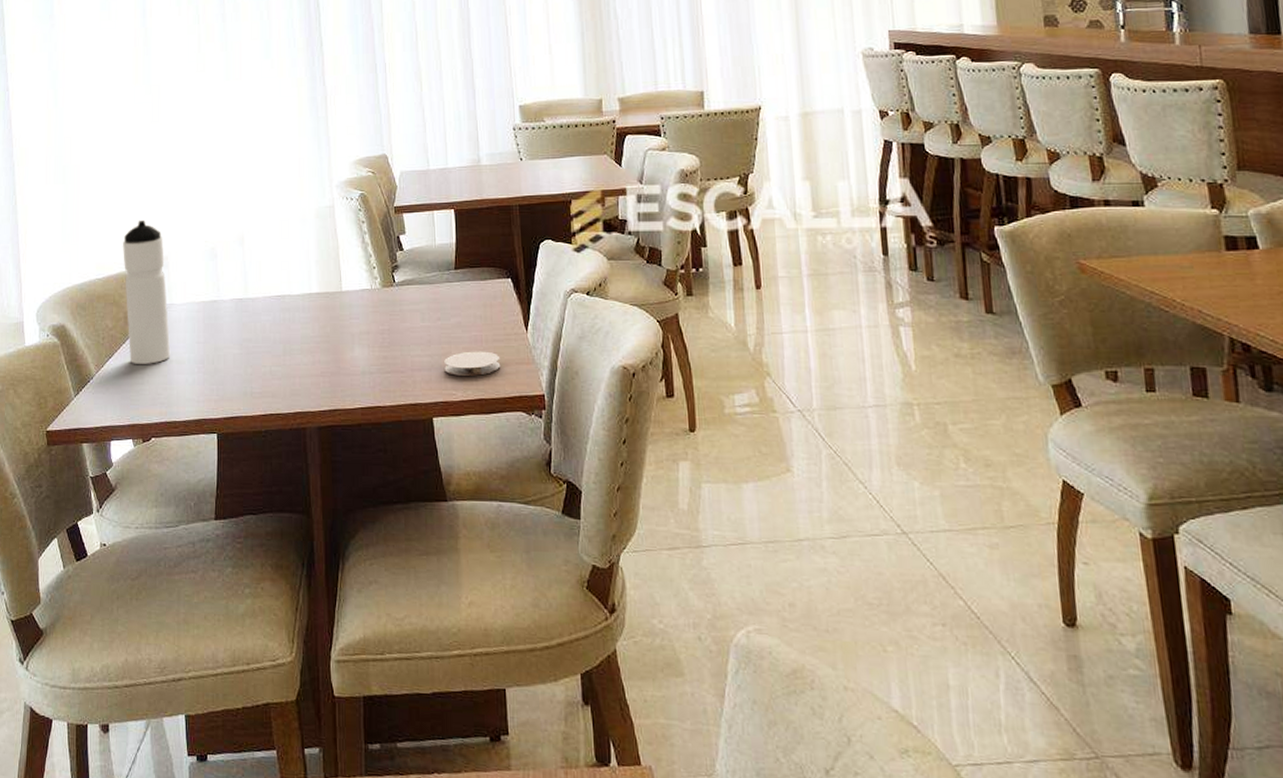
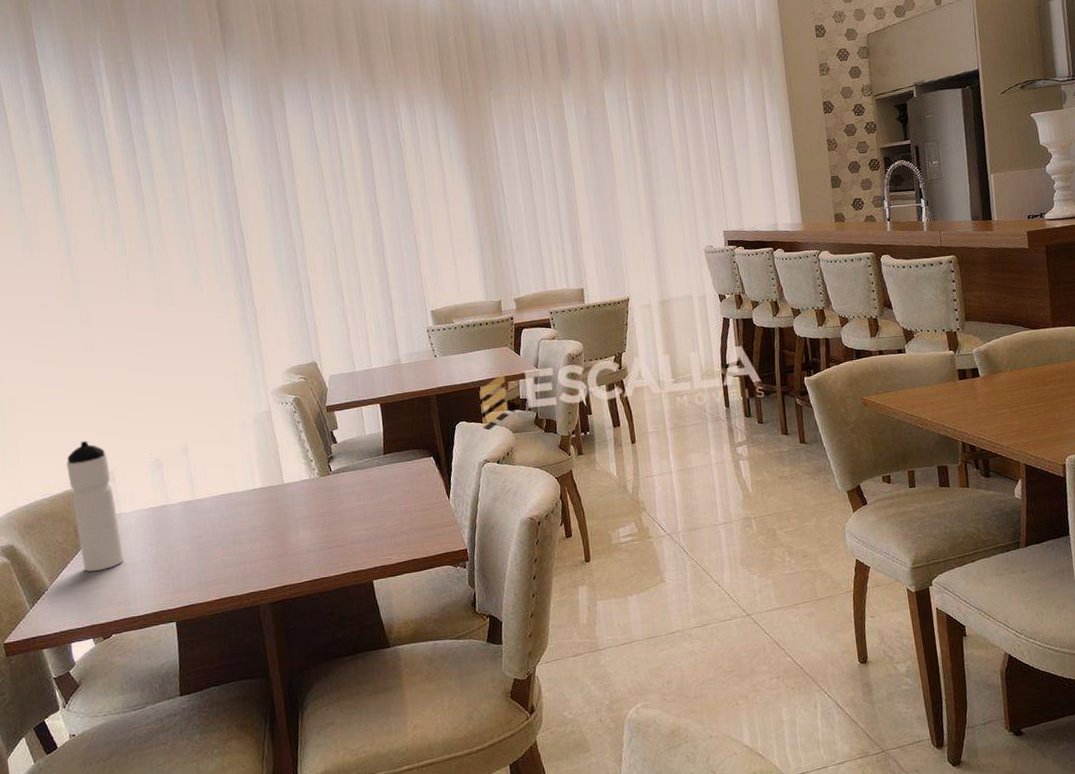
coaster: present [444,351,501,376] -> none [379,519,429,543]

